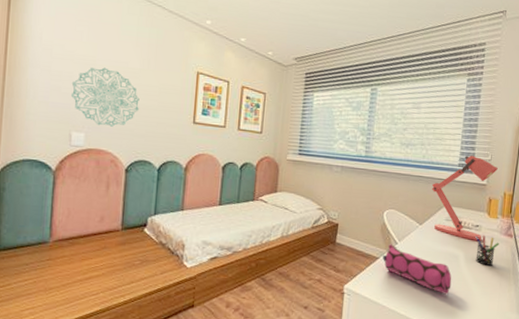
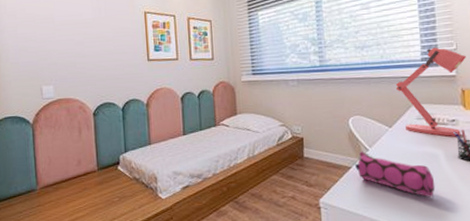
wall decoration: present [71,67,140,127] -> none [36,23,97,77]

